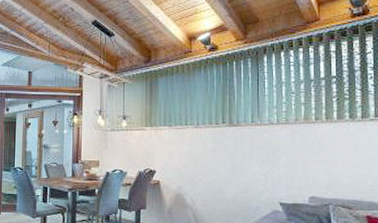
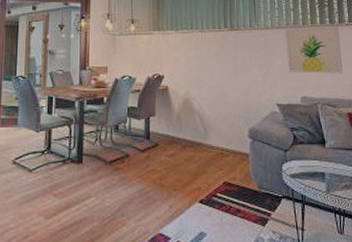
wall art: none [294,121,363,174] -> present [285,26,343,74]

